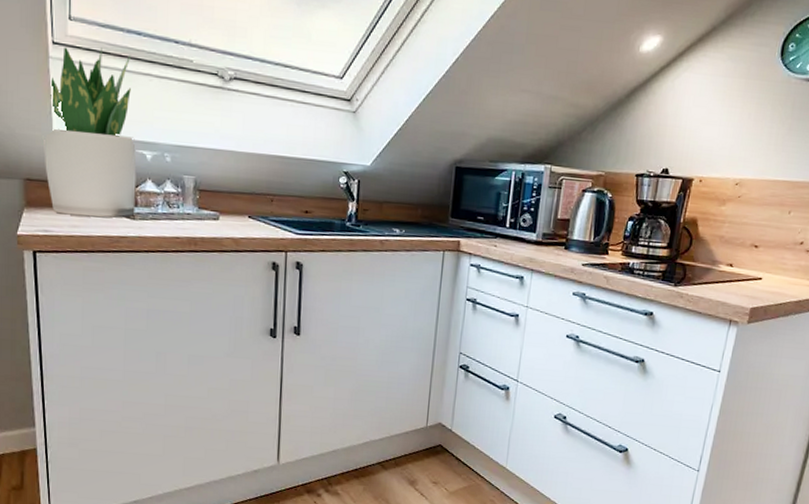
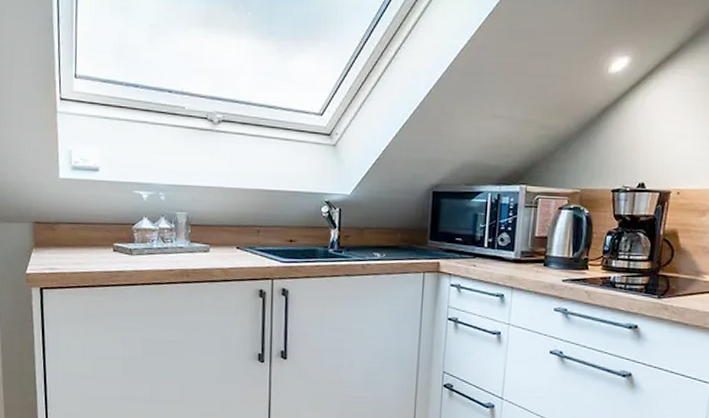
planter: present [42,47,137,218] -> none [50,100,134,255]

